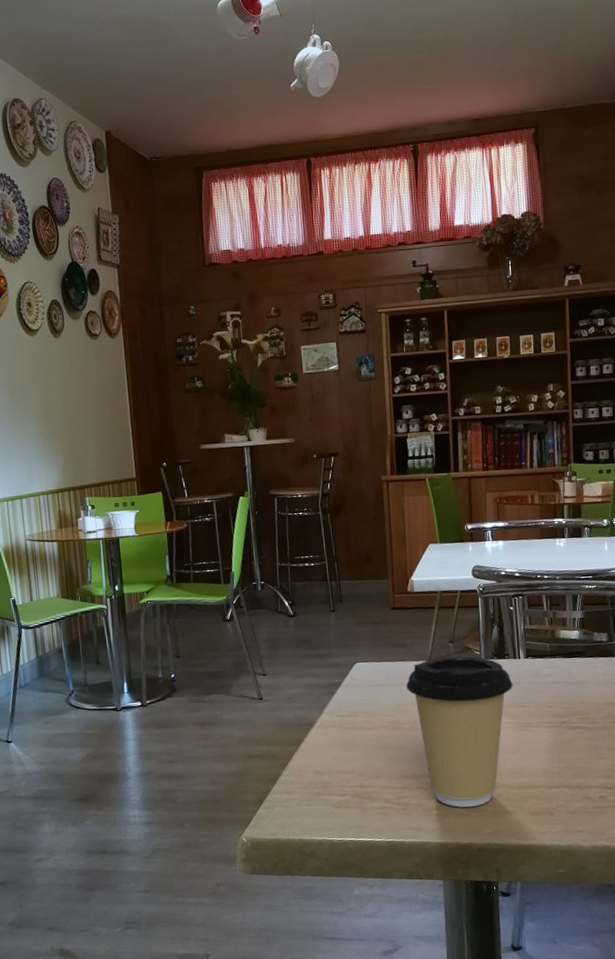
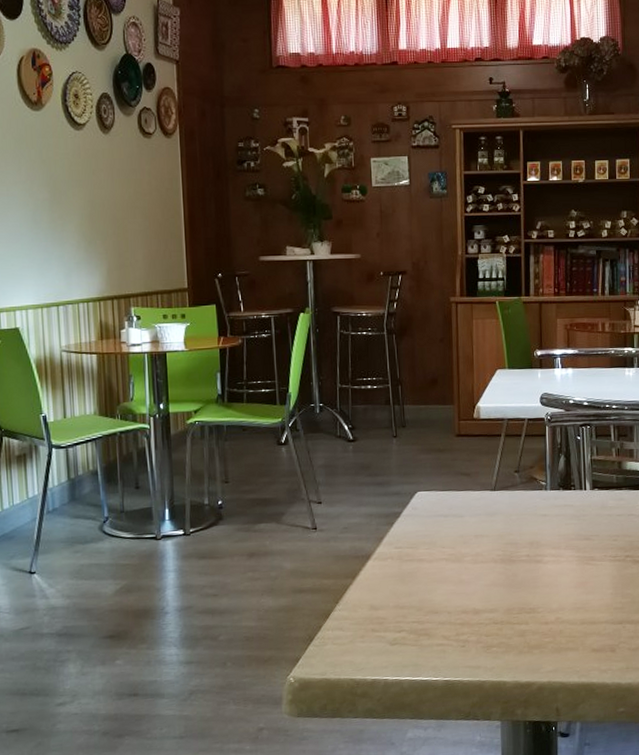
coffee cup: present [406,656,513,808] -> none [469,486,578,645]

